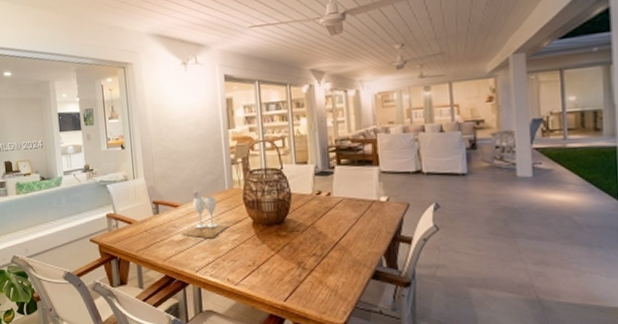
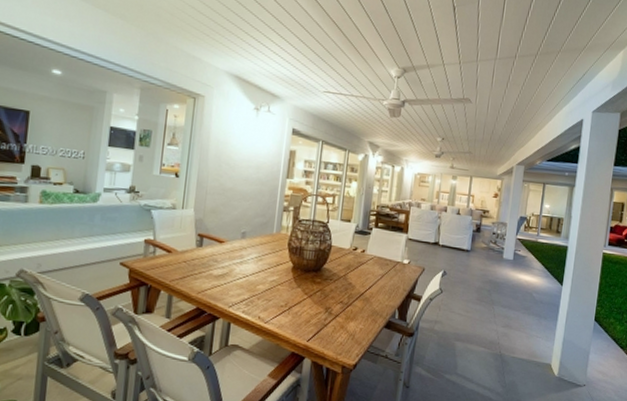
wineglass: present [181,195,229,239] -> none [221,235,270,277]

